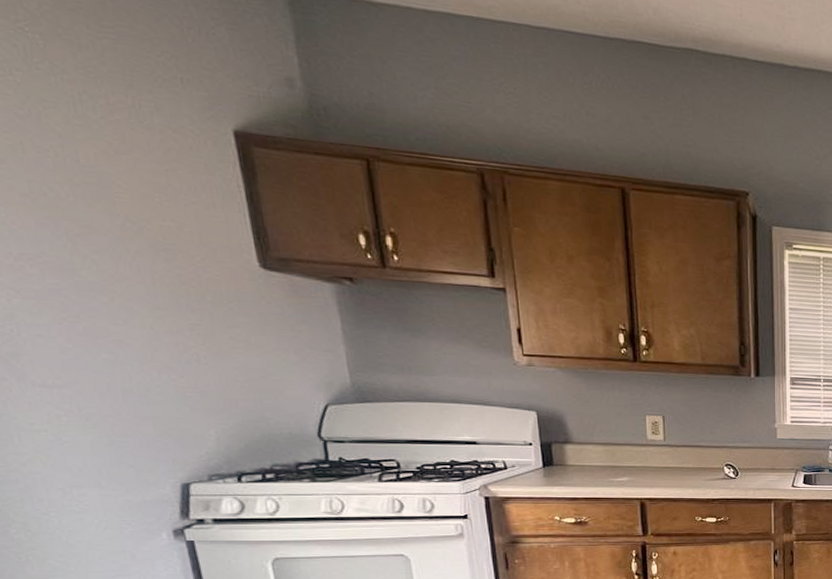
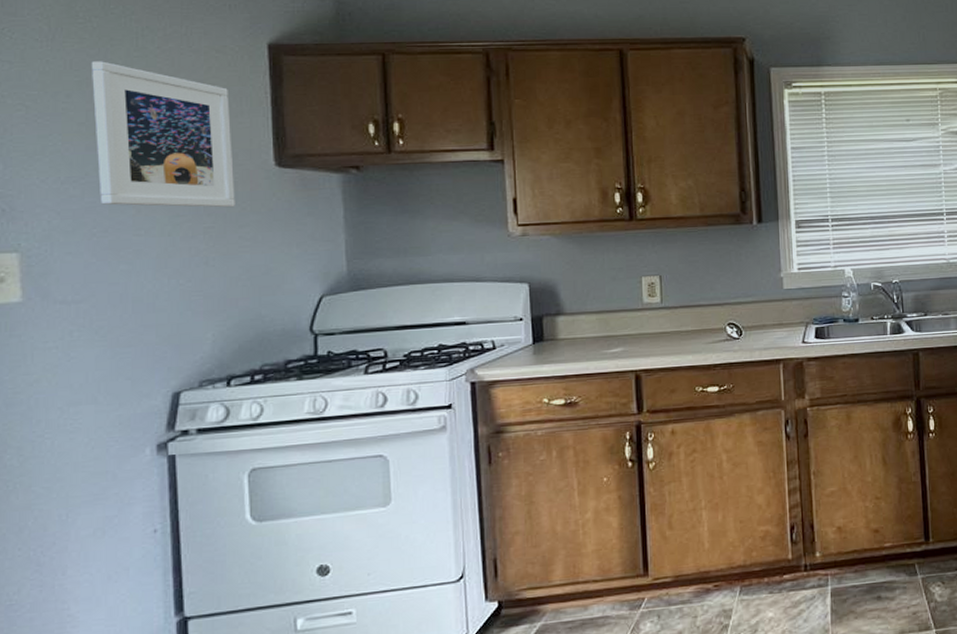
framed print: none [22,123,221,306] -> present [91,61,235,208]

